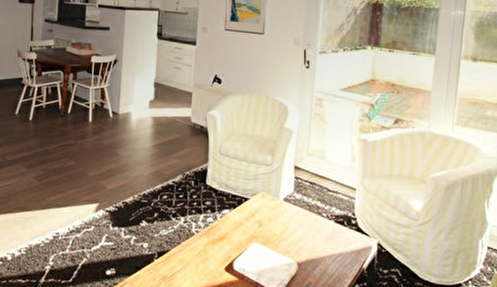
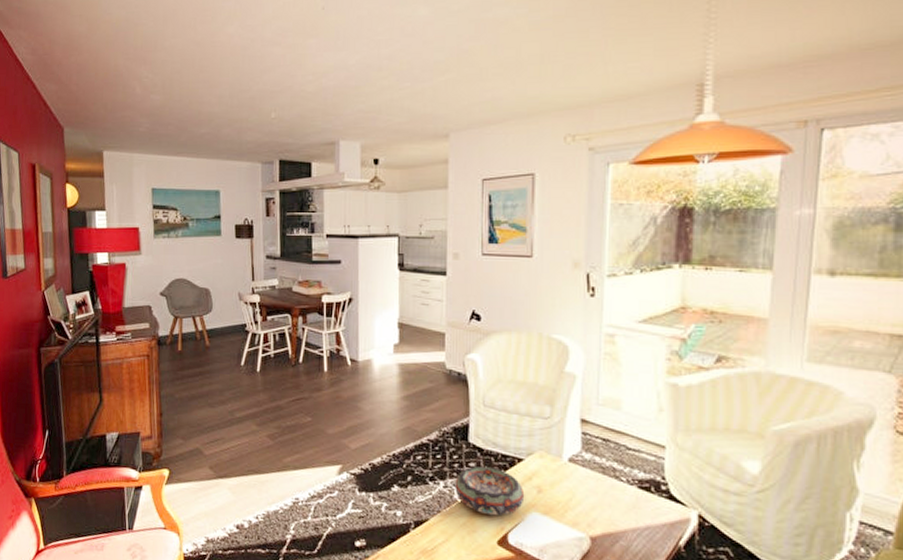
decorative bowl: none [193,204,249,247] -> present [455,466,525,516]

